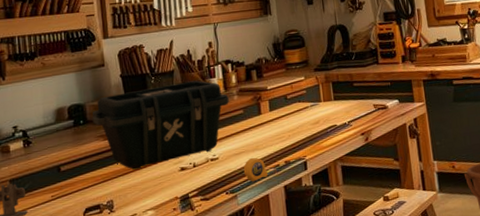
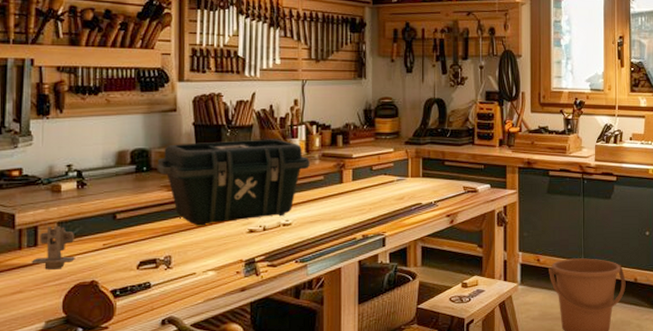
tape measure: present [243,157,277,182] -> none [317,227,352,253]

